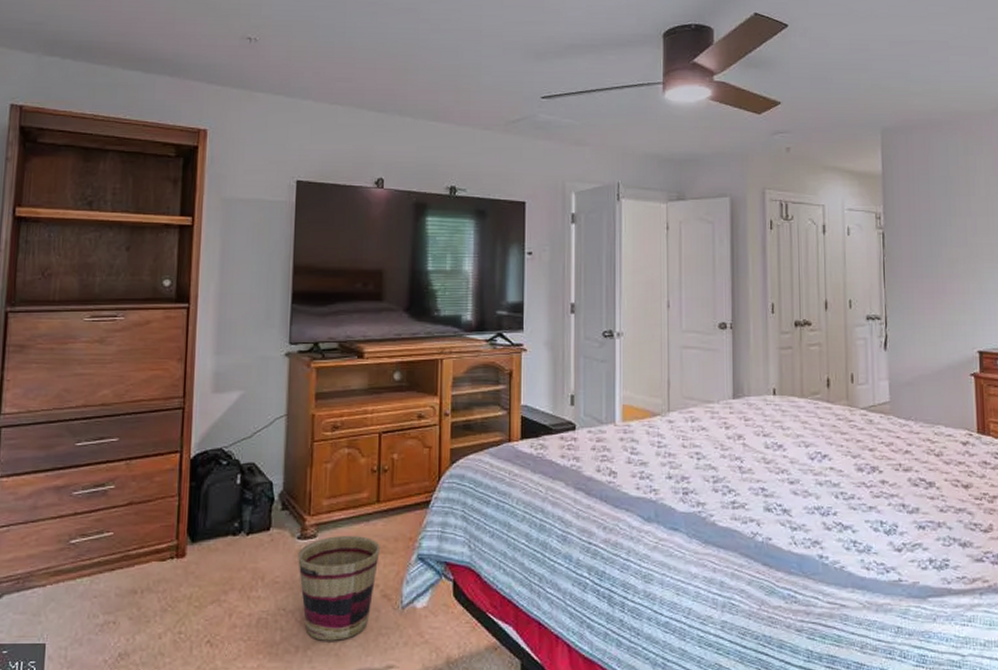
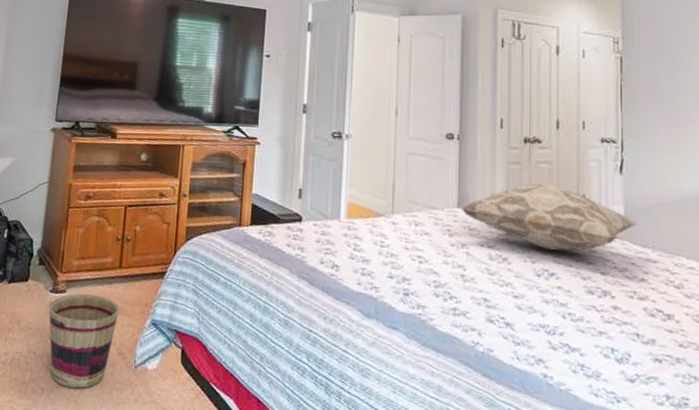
decorative pillow: none [736,366,901,432] -> present [460,183,637,251]

